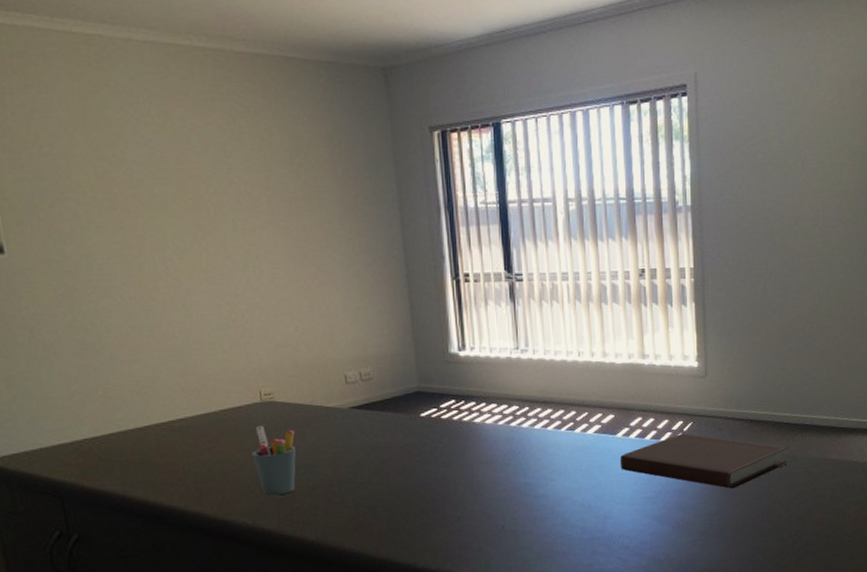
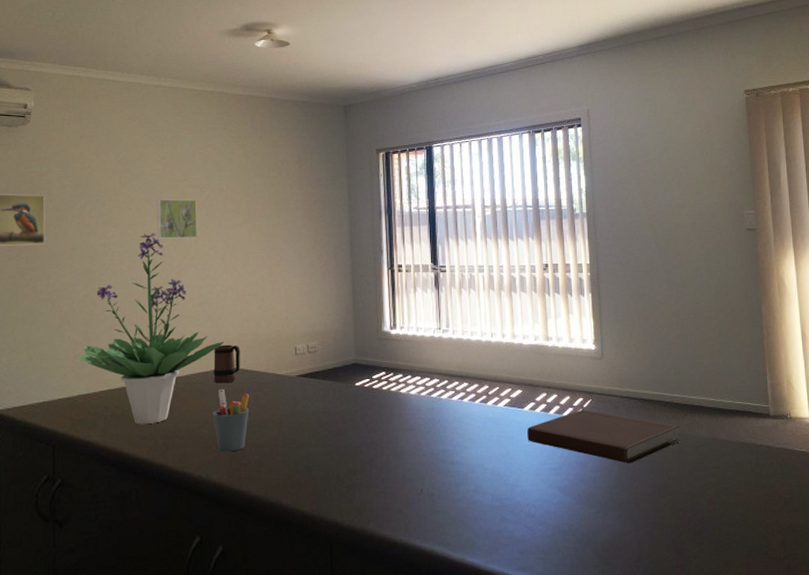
potted plant: none [74,239,258,470] -> present [77,233,225,425]
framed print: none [148,195,207,247] -> present [156,199,198,239]
mug: none [245,374,280,420] -> present [213,344,240,383]

